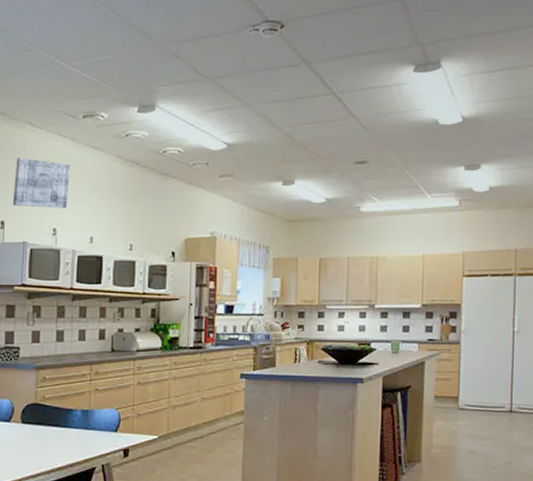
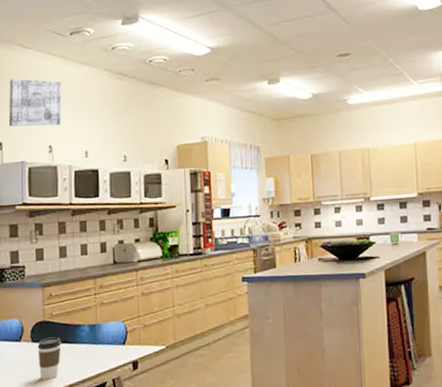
coffee cup: none [27,420,52,462] -> present [37,337,62,380]

